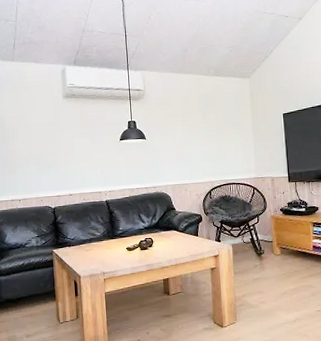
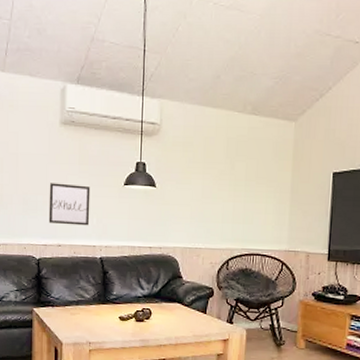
wall art: none [58,144,95,178] -> present [48,183,91,226]

